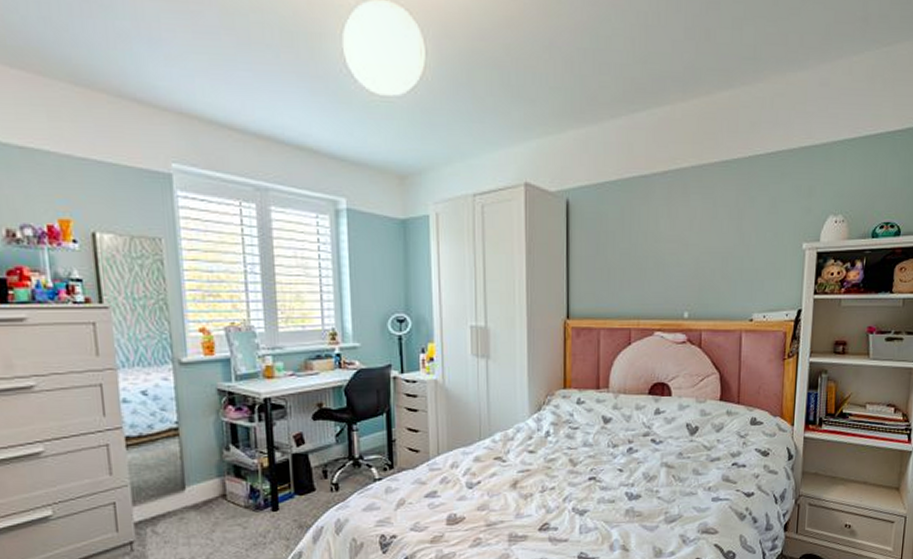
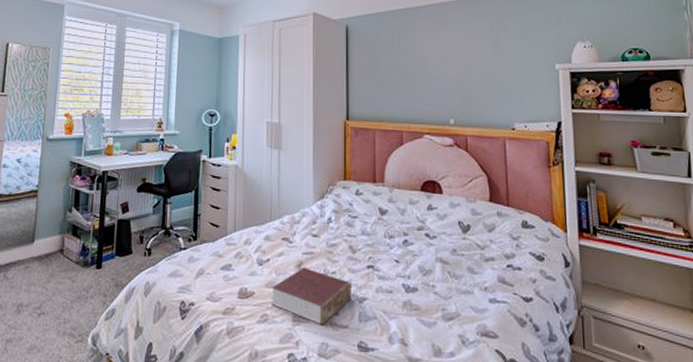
book: none [485,486,573,542] -> present [272,267,352,325]

